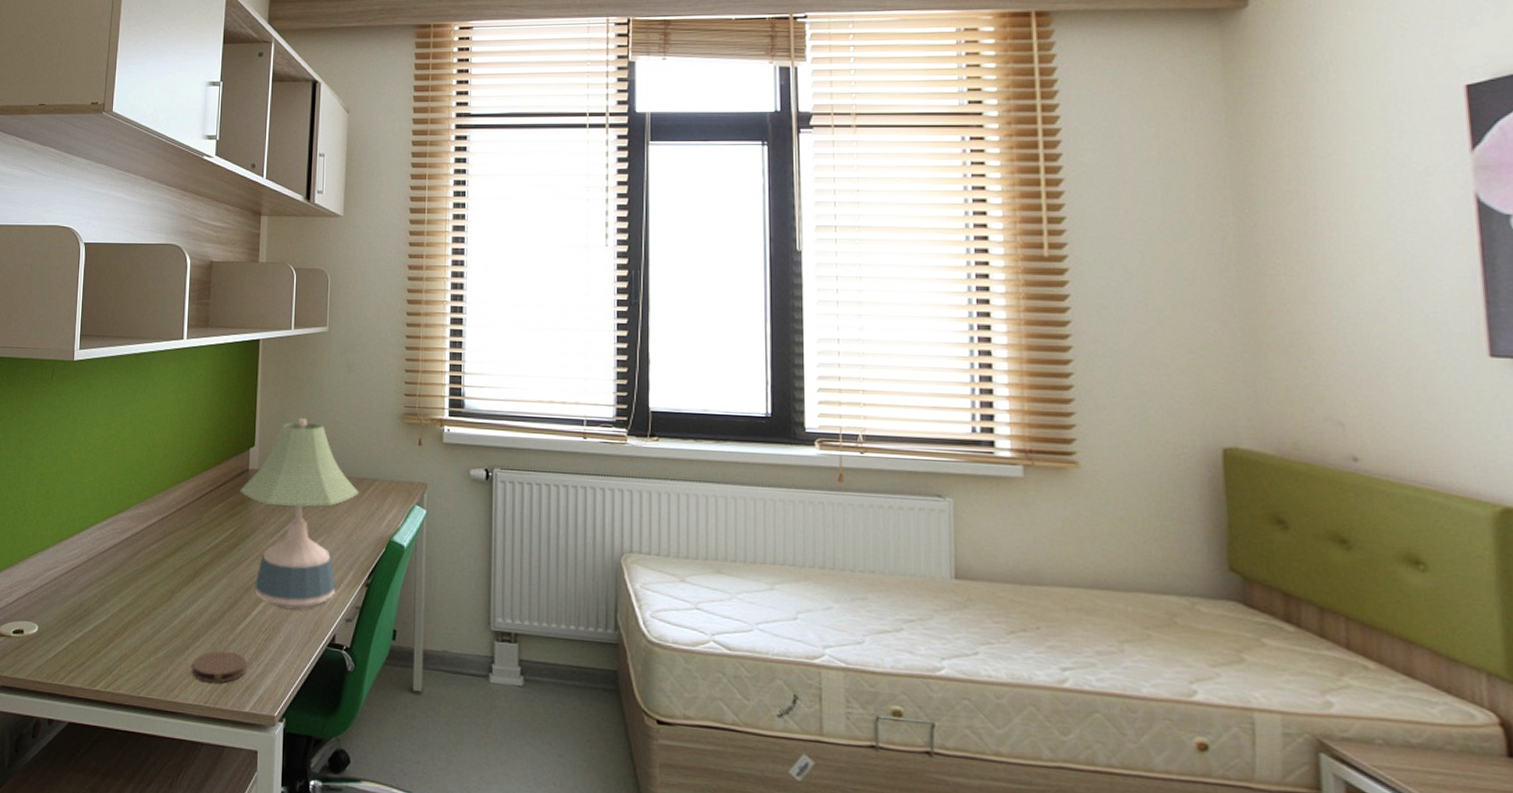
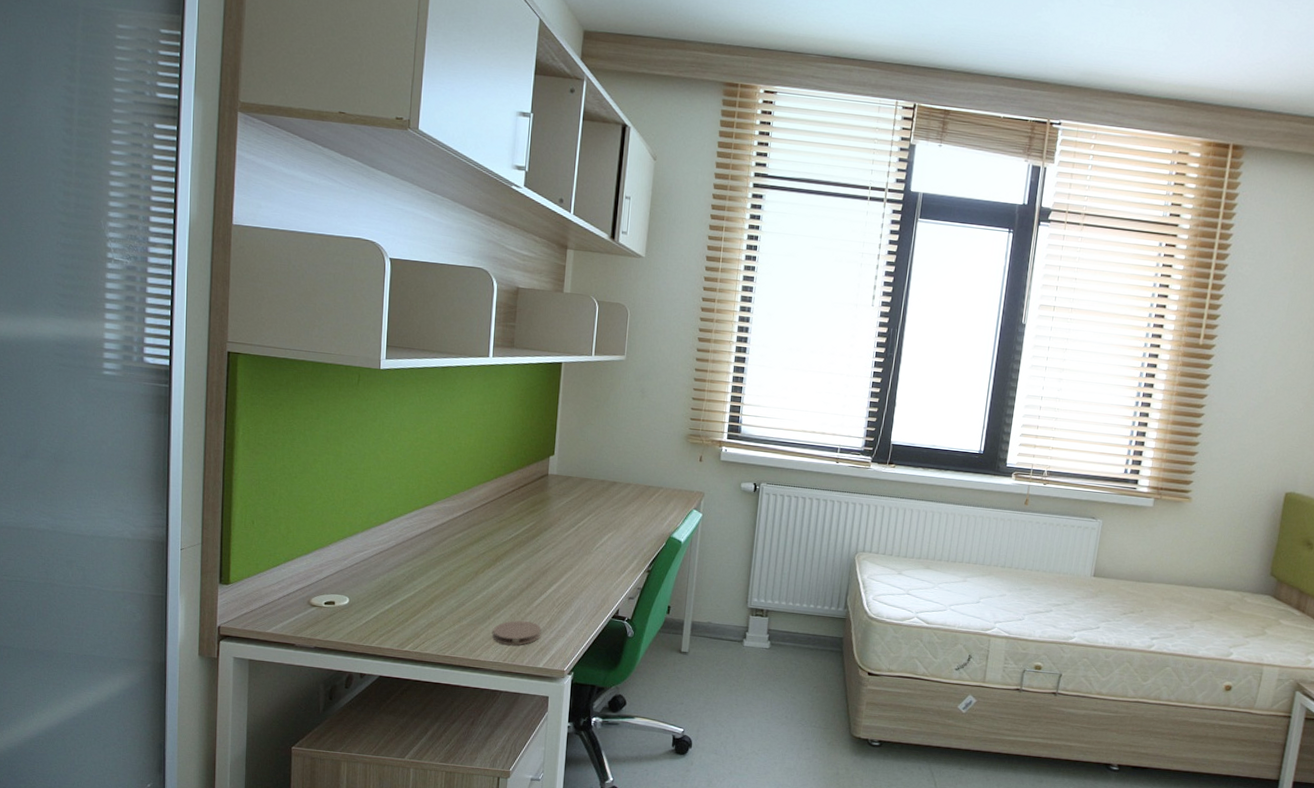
desk lamp: present [239,418,359,610] -> none [539,433,646,589]

